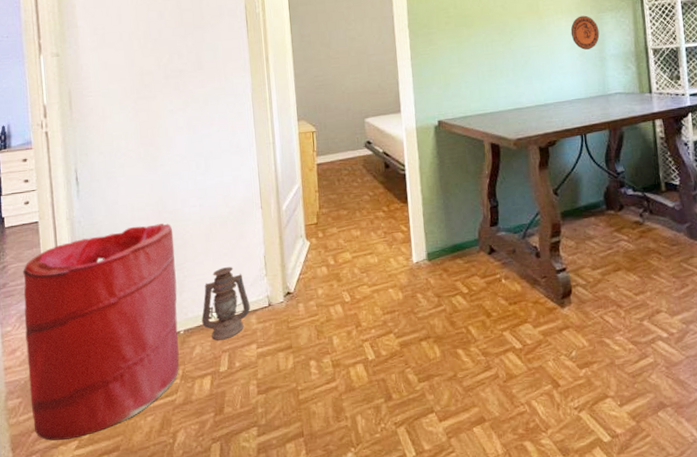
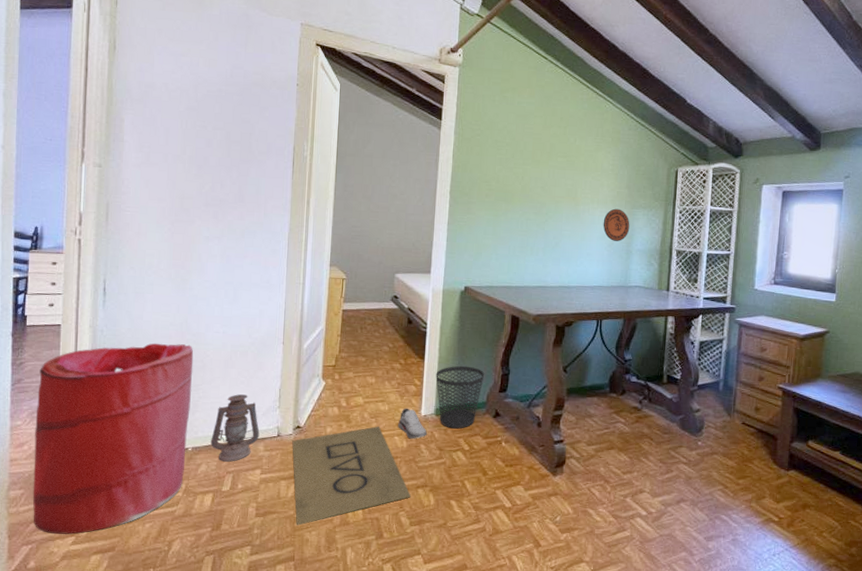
doormat: none [284,280,415,398] -> present [292,426,411,526]
shoe: none [390,257,422,290] -> present [398,408,427,439]
wastebasket: none [422,203,473,272] -> present [436,365,485,429]

